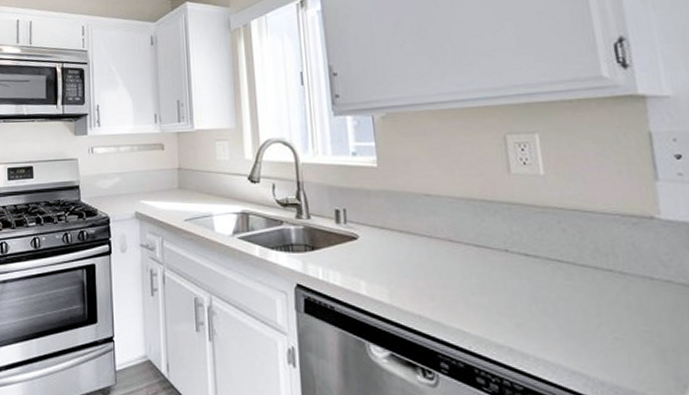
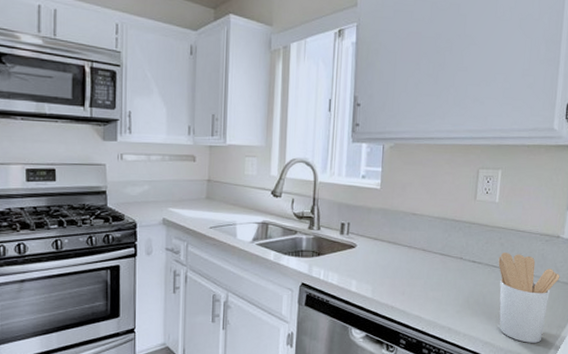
utensil holder: none [563,242,672,376] -> present [498,253,560,343]

